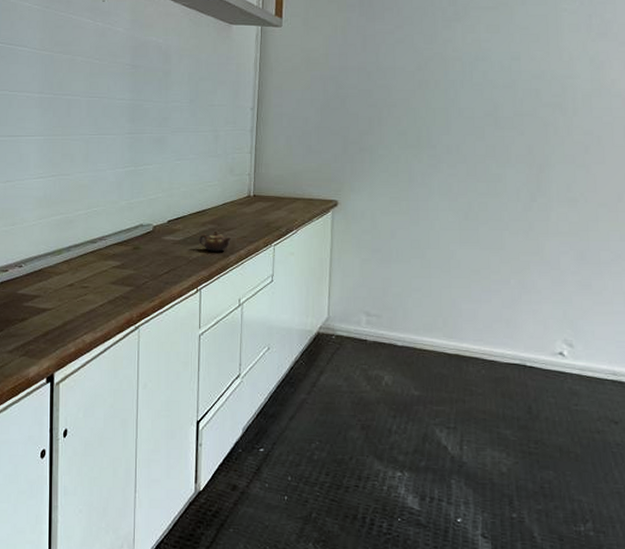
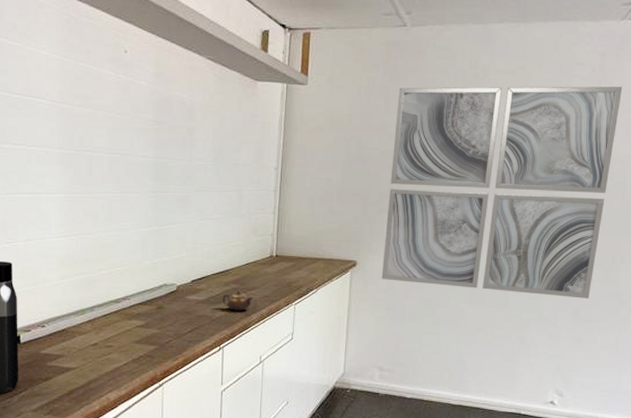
wall art: none [364,19,616,240] -> present [381,86,623,298]

